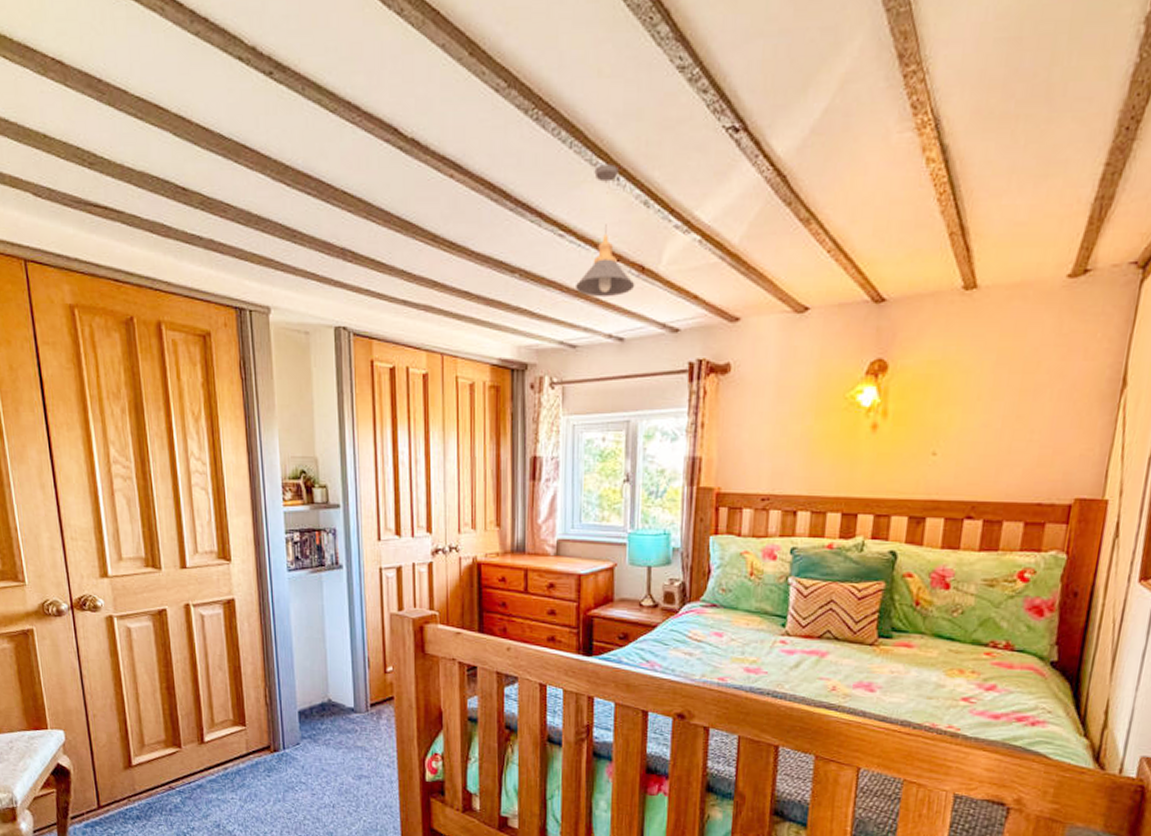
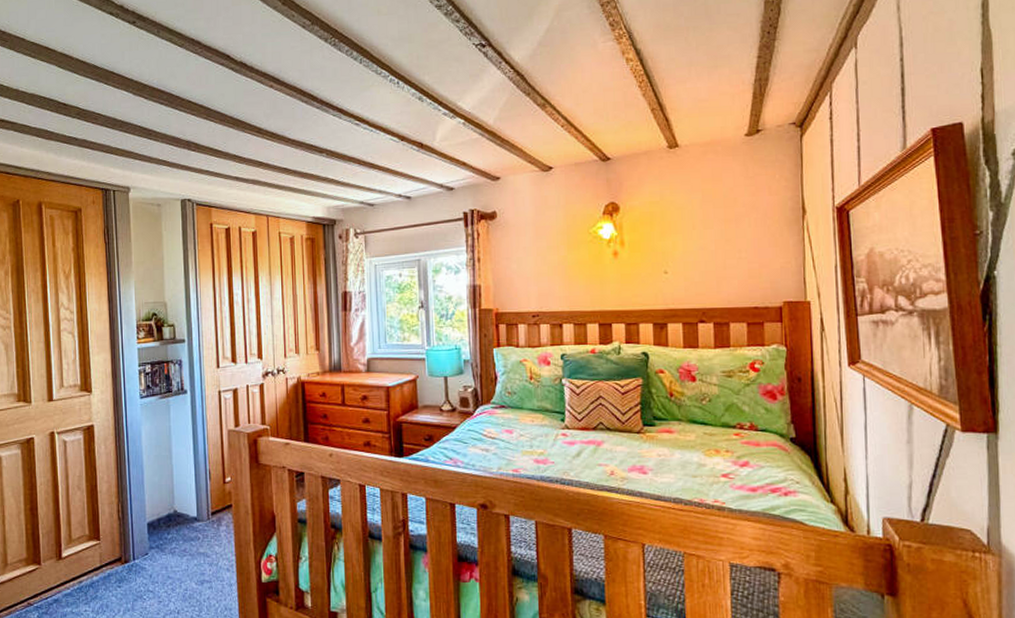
pendant light: present [574,164,635,298] -> none [370,73,417,168]

